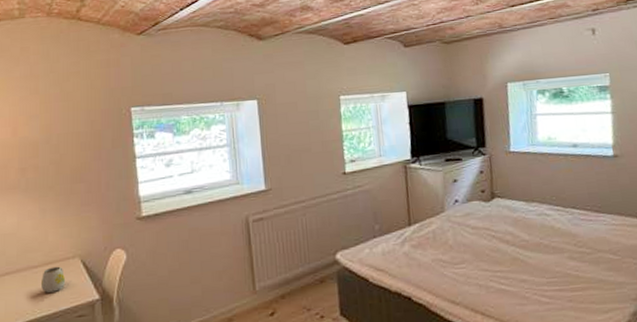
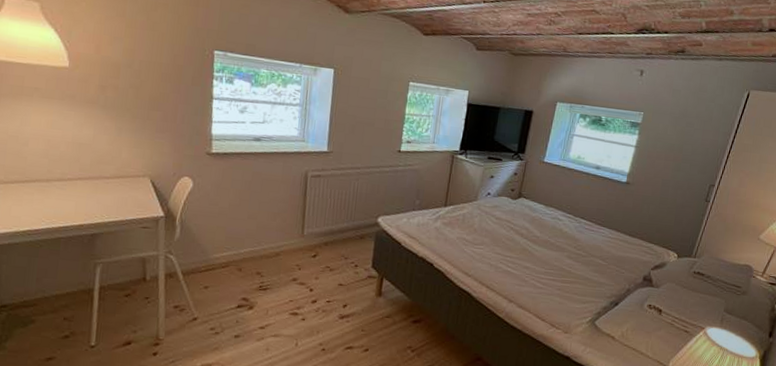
mug: present [42,266,66,293] -> none [111,181,135,203]

